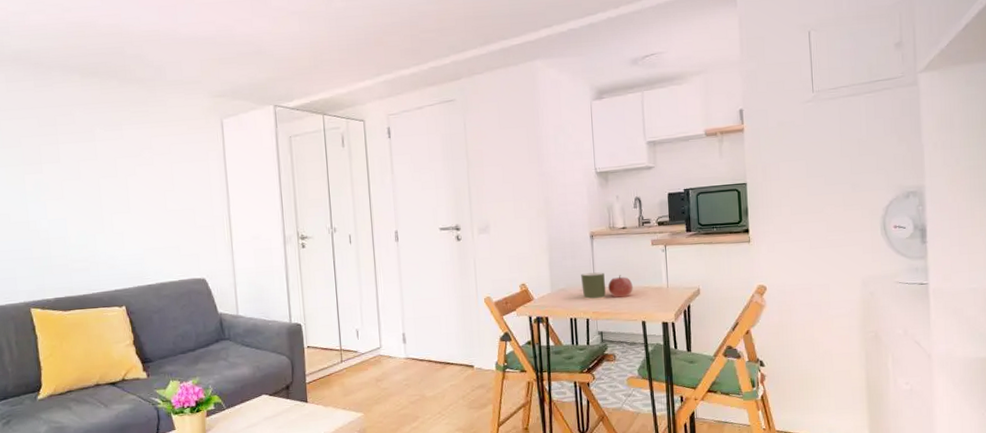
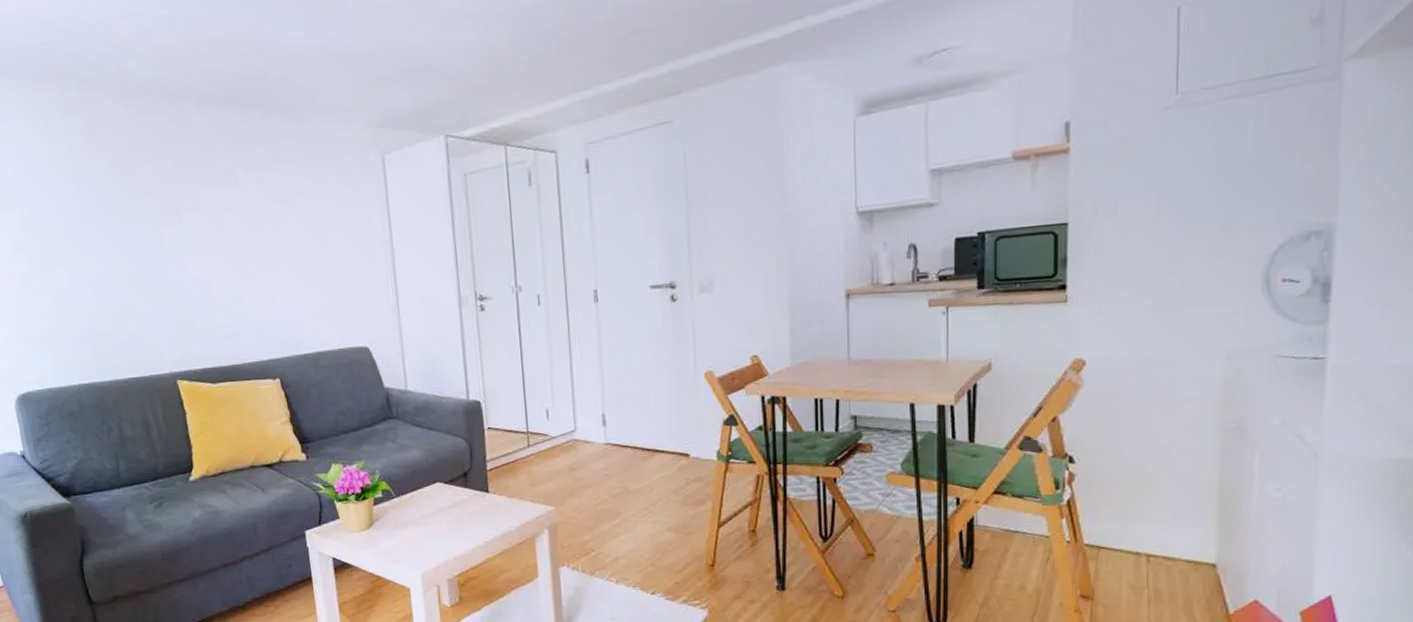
mug: present [581,272,606,300] -> none [831,341,863,376]
fruit: present [607,275,633,298] -> none [866,345,900,373]

